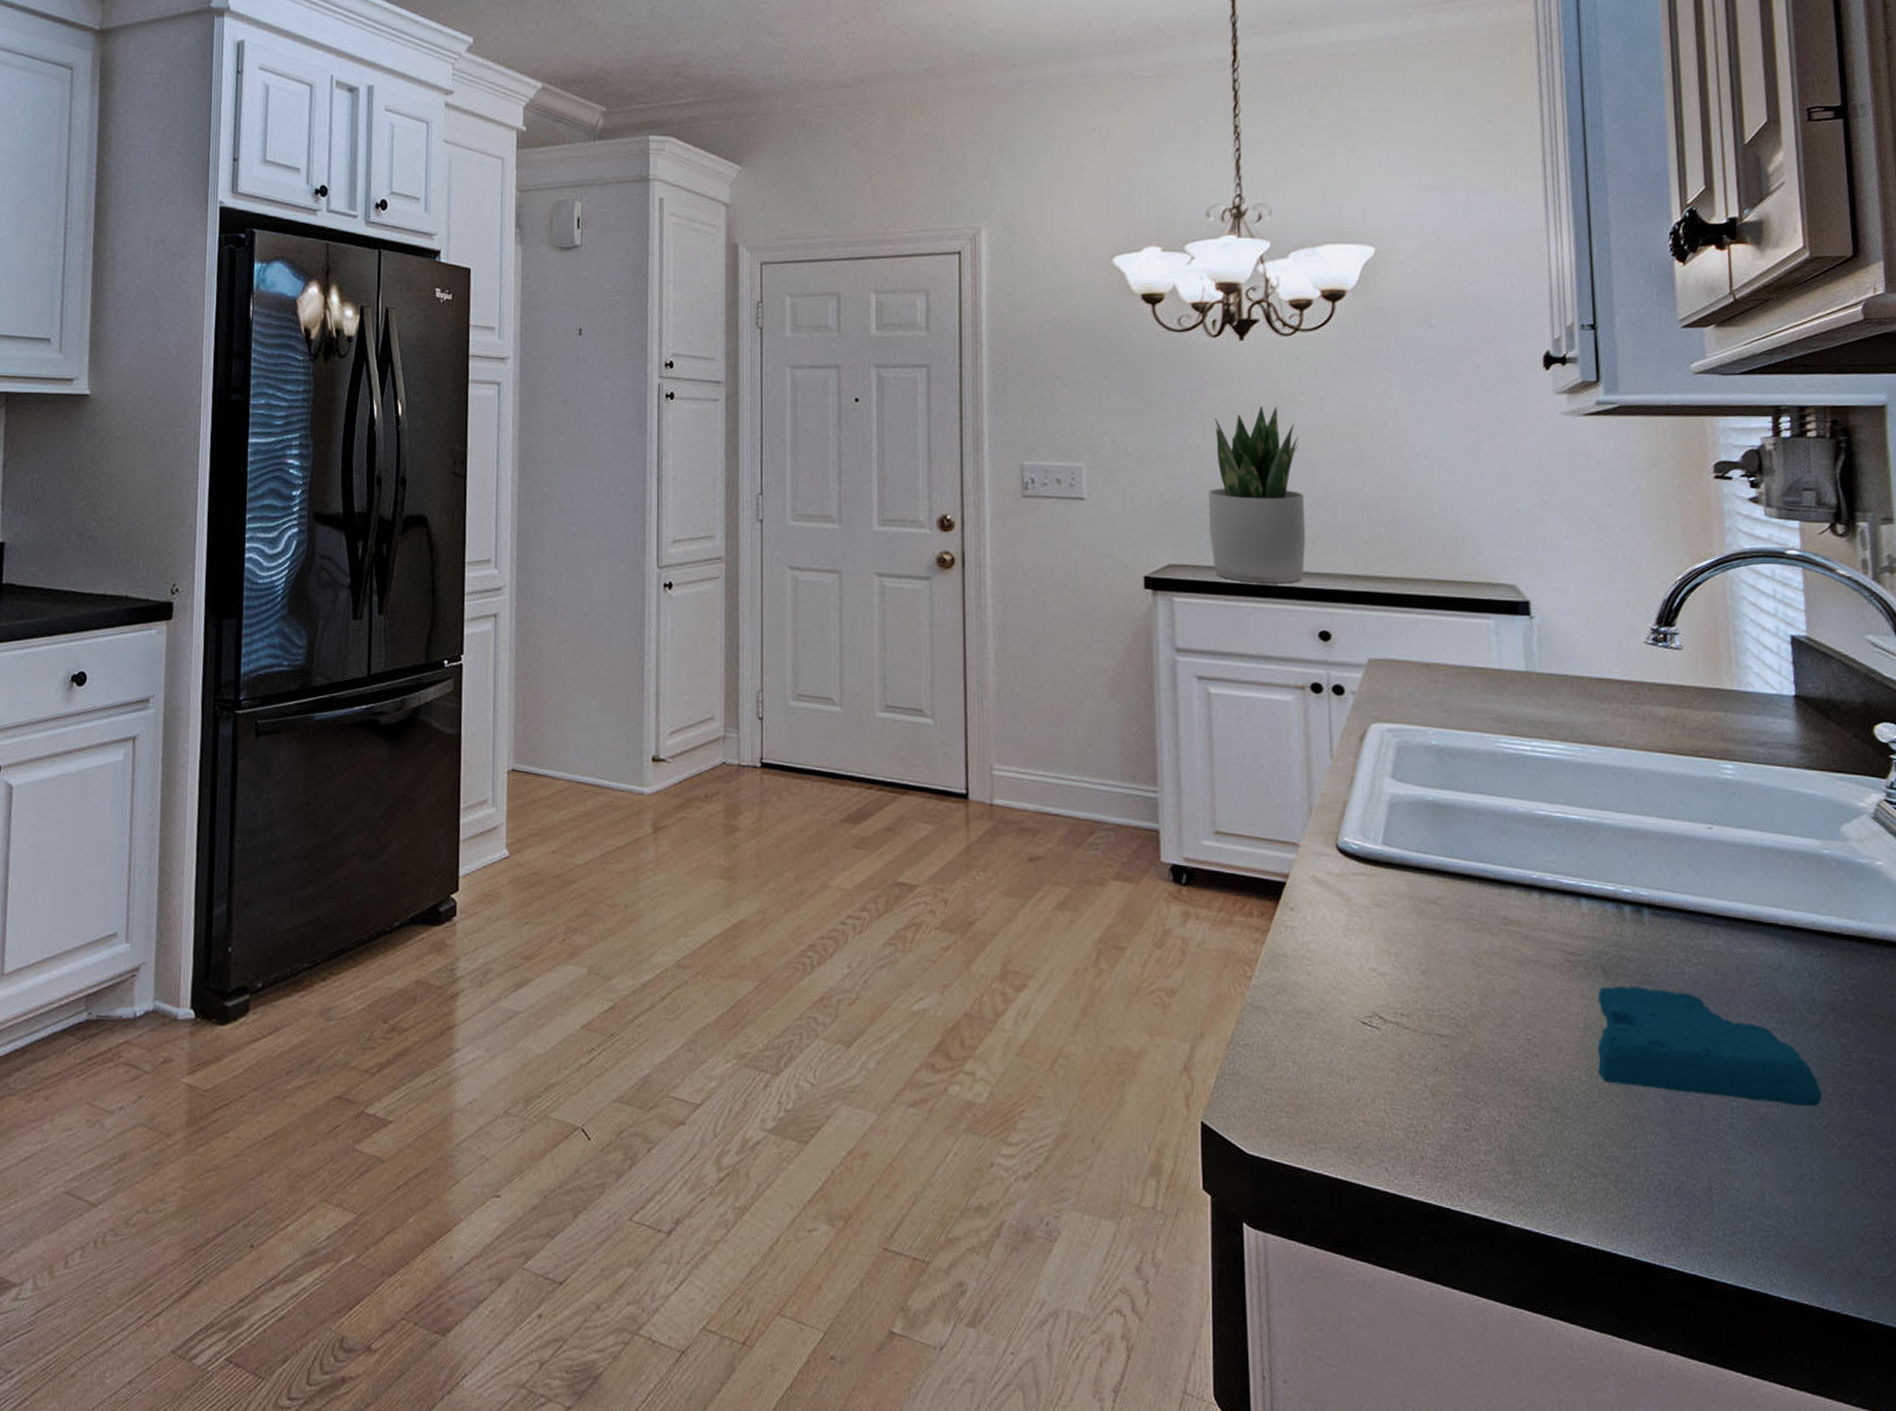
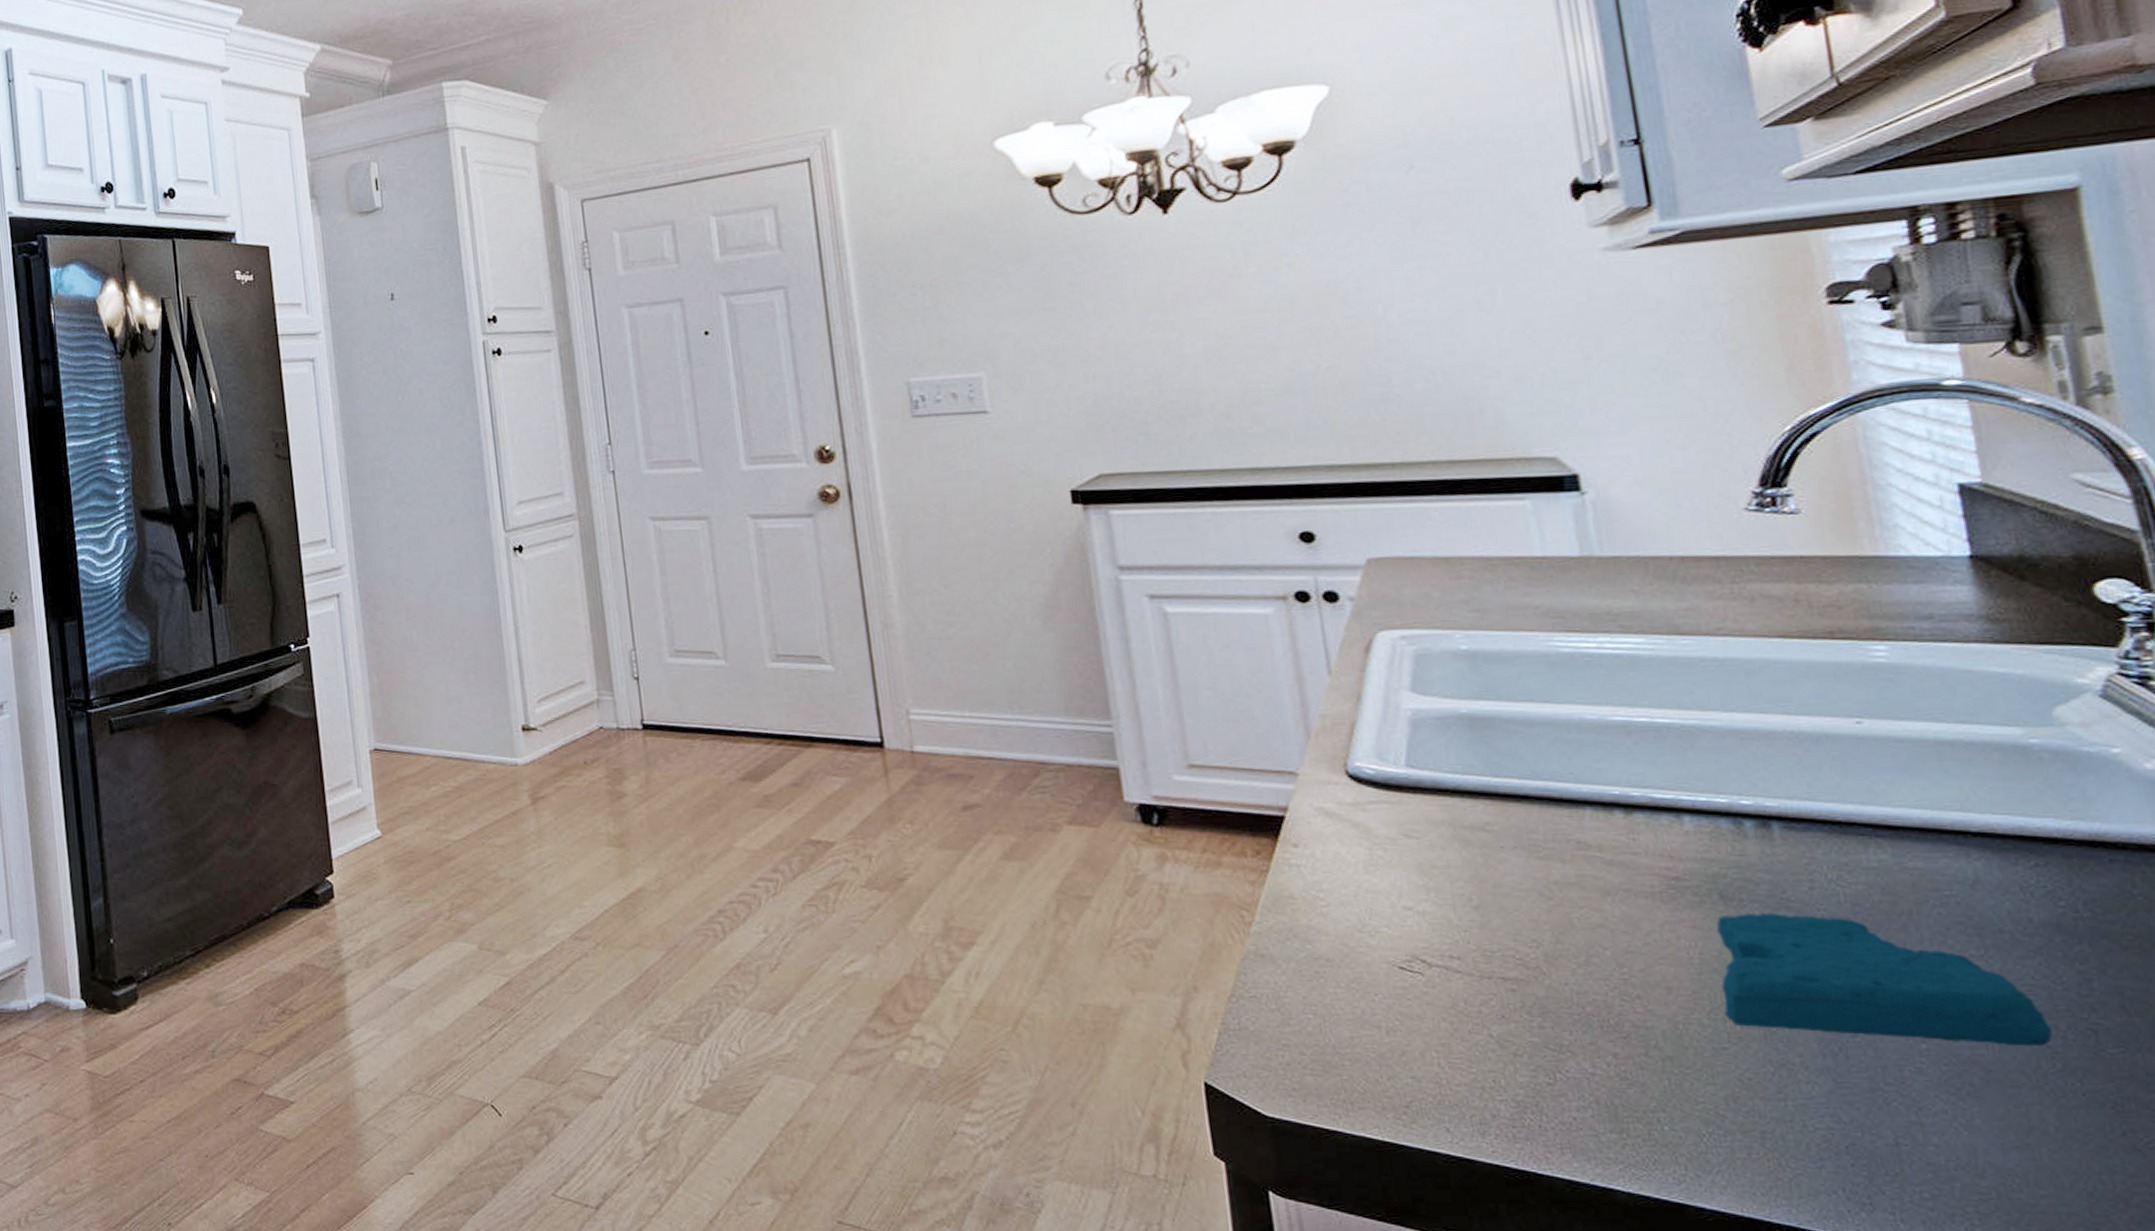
planter: present [1207,406,1306,584] -> none [1140,284,1274,486]

